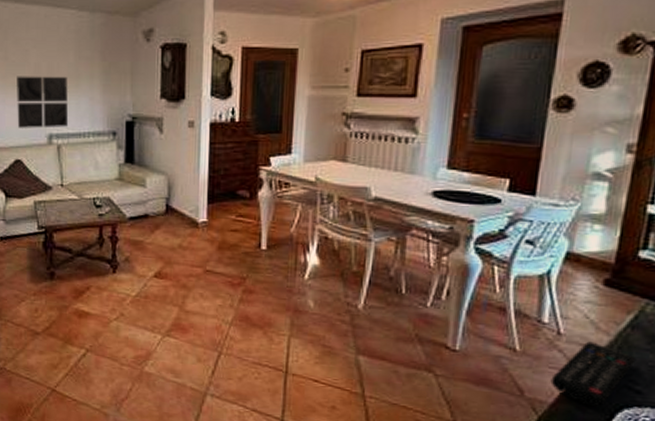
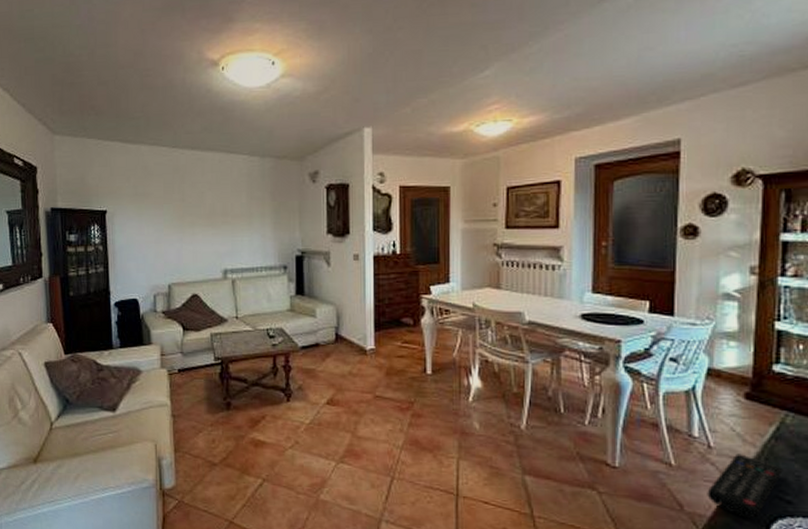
wall art: present [17,76,69,128] -> none [193,215,242,264]

